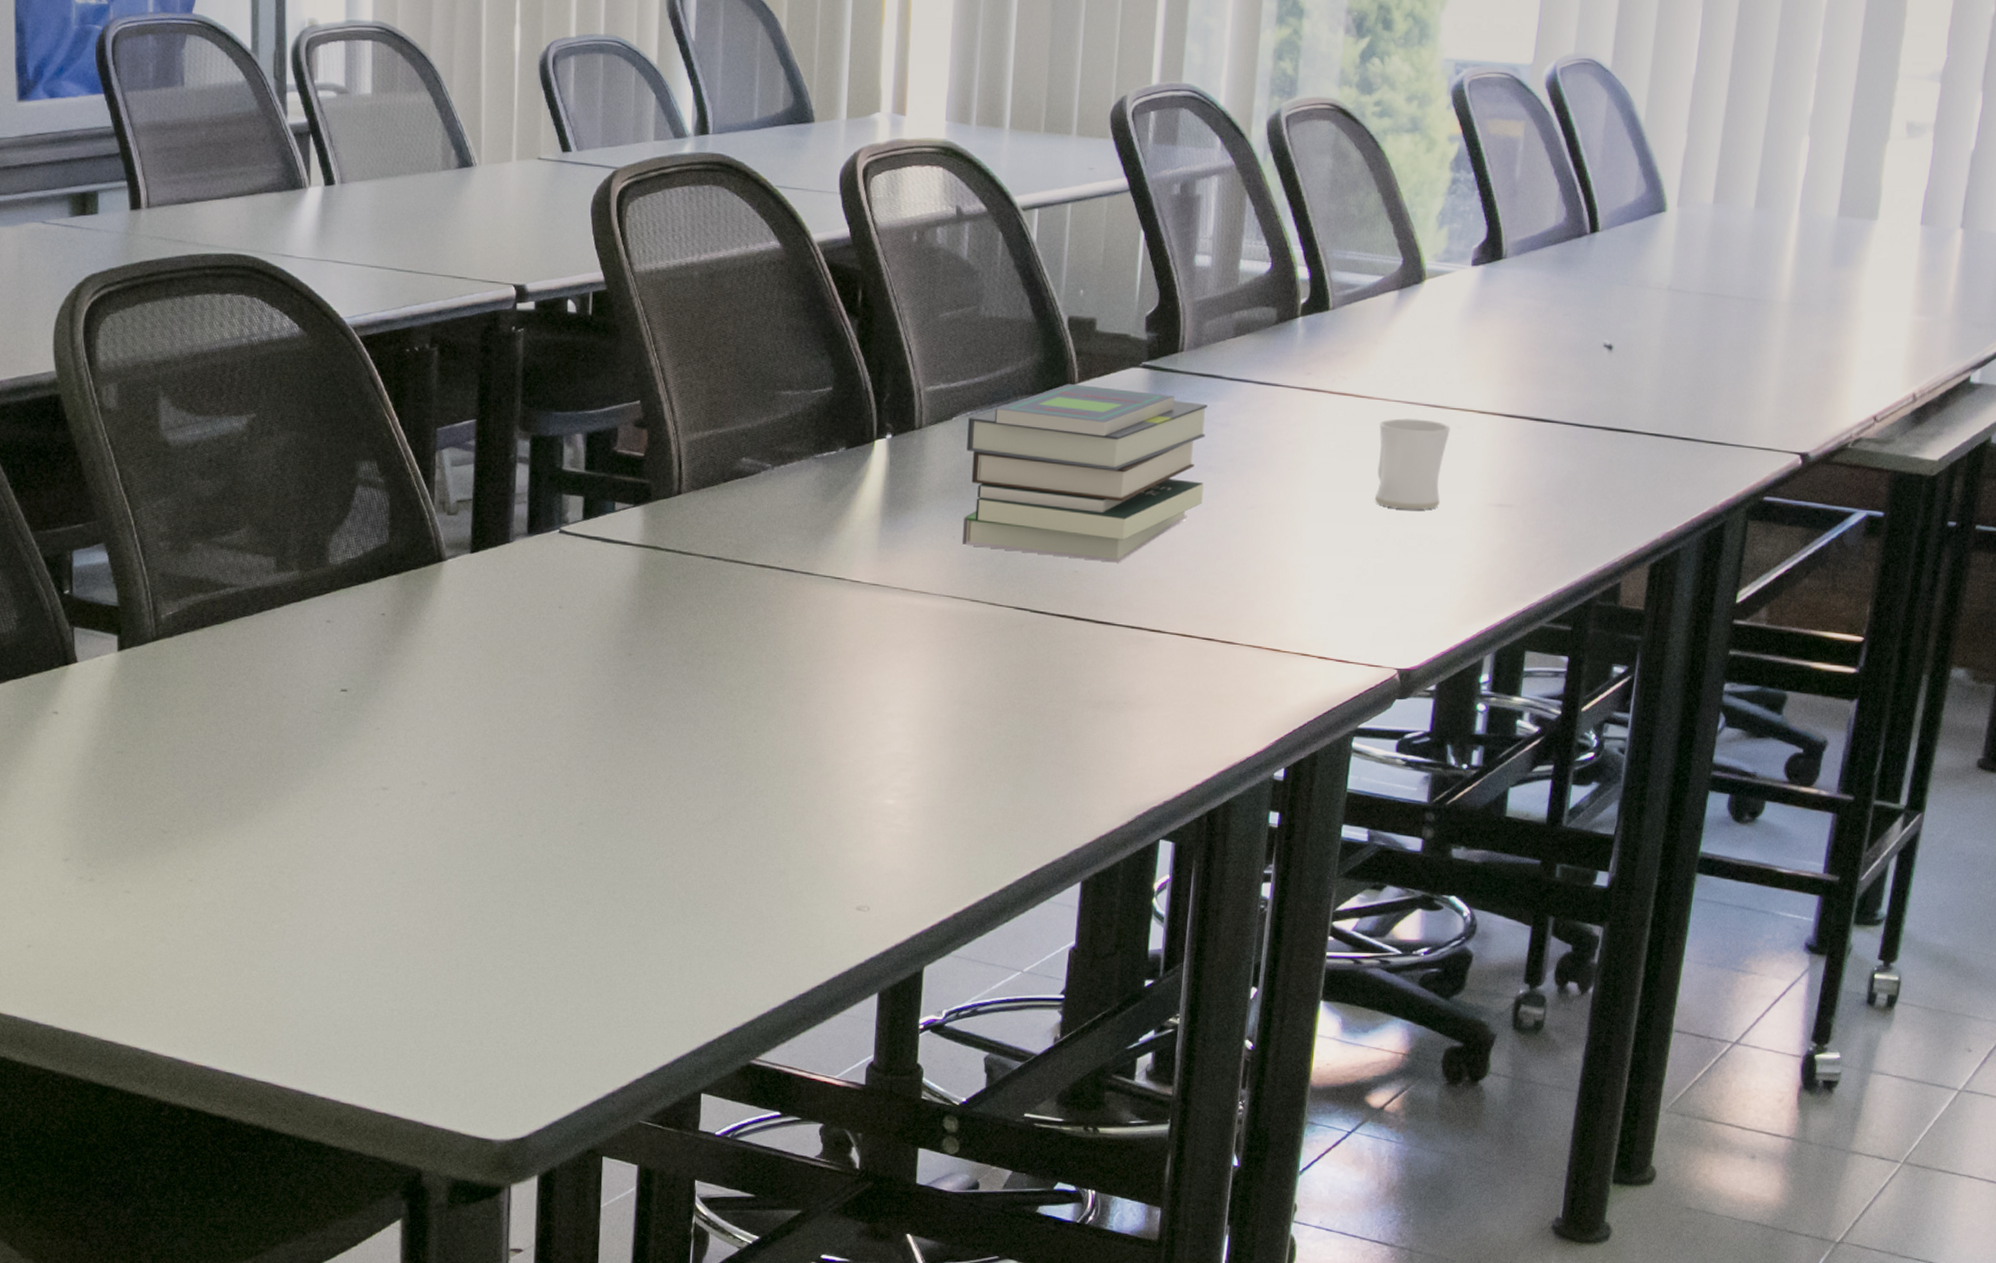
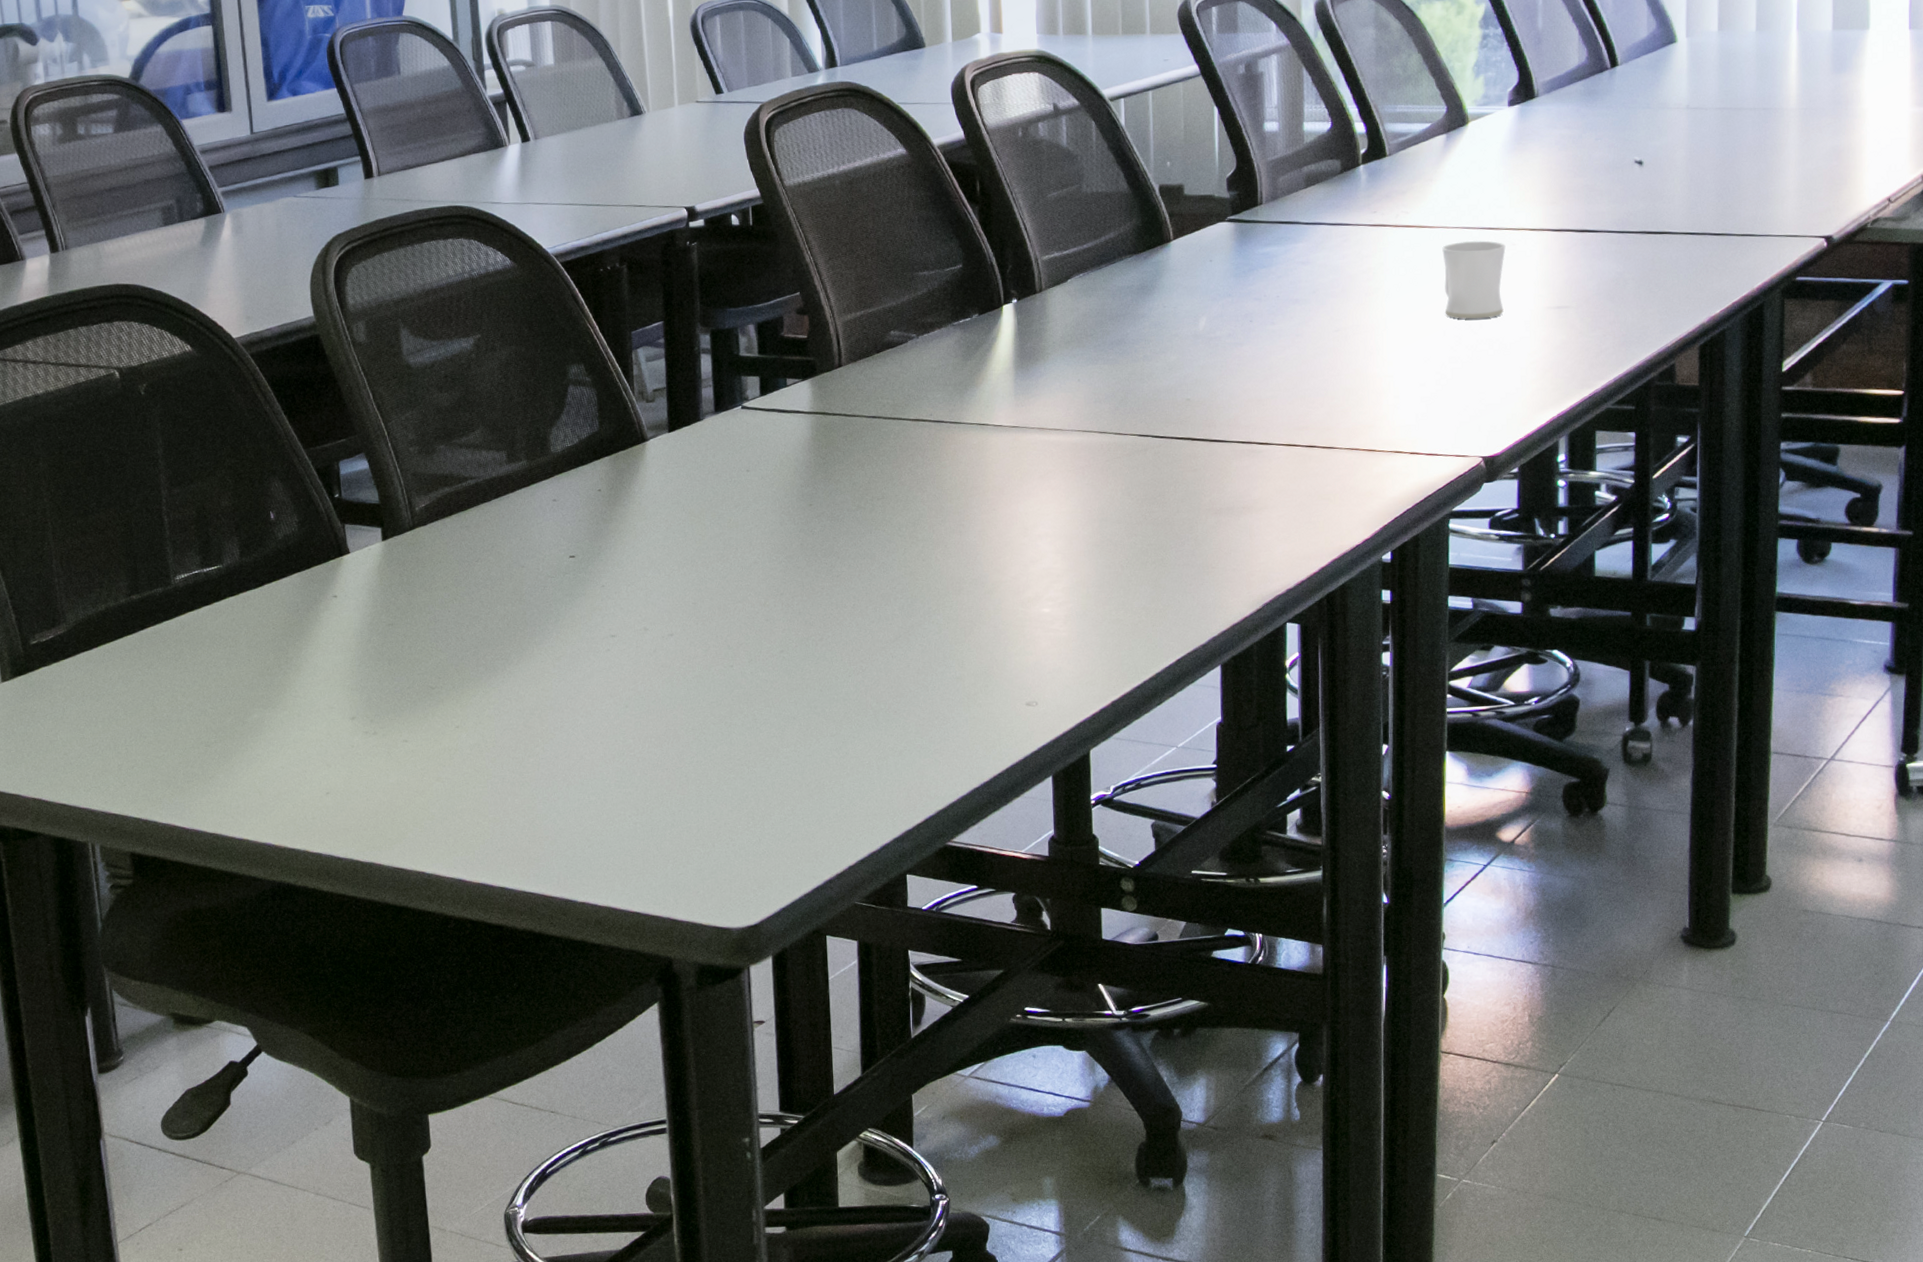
books: present [961,383,1208,563] -> none [1081,241,1293,389]

